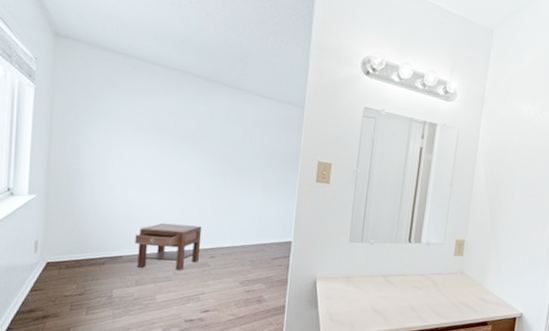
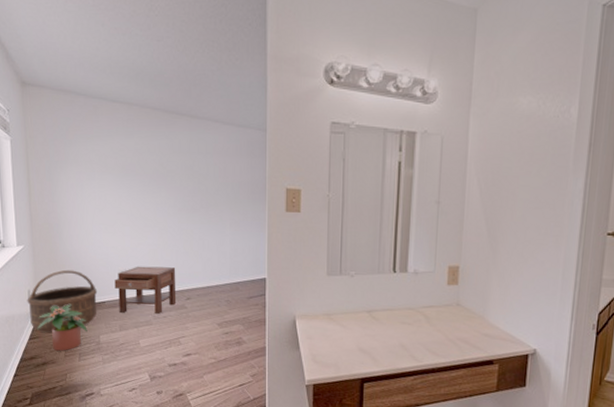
basket: none [32,222,116,285] -> present [27,269,98,332]
potted plant: none [41,257,100,305] -> present [37,304,87,351]

